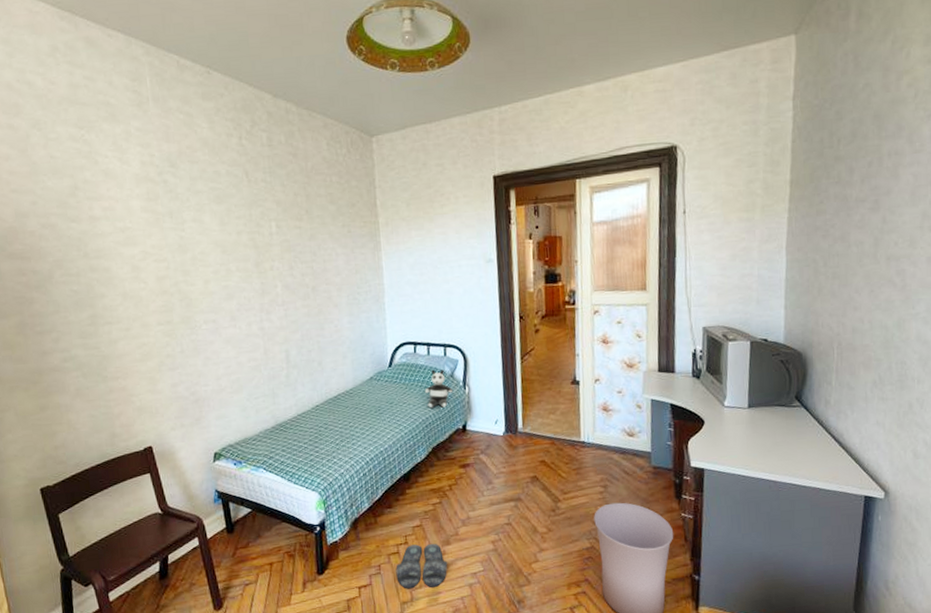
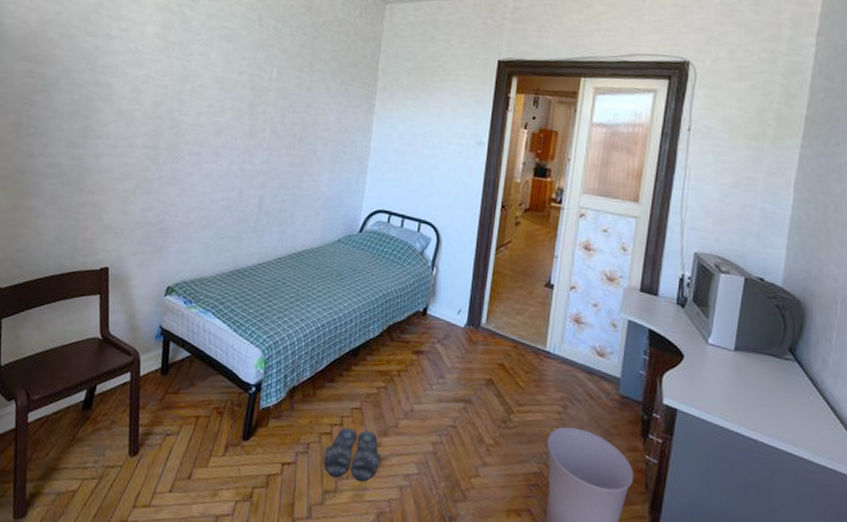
stuffed animal: present [424,369,454,408] -> none [390,243,421,286]

